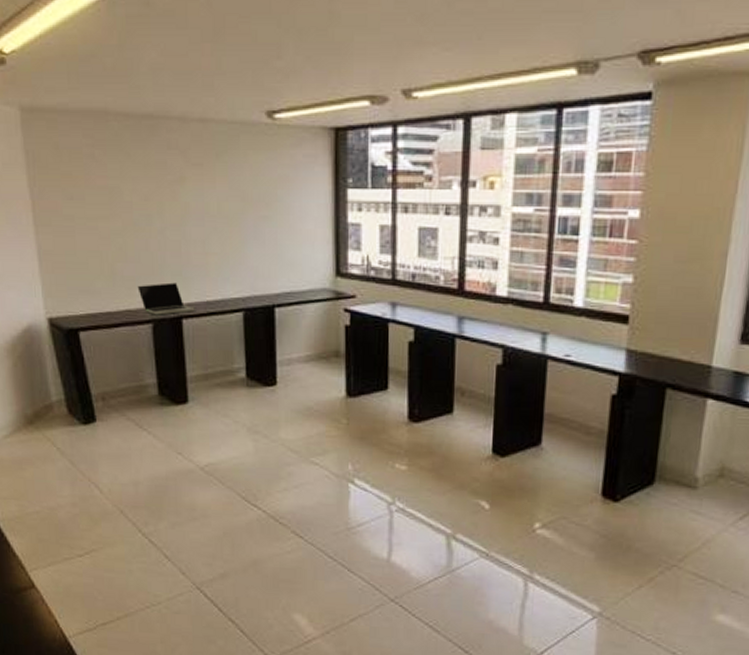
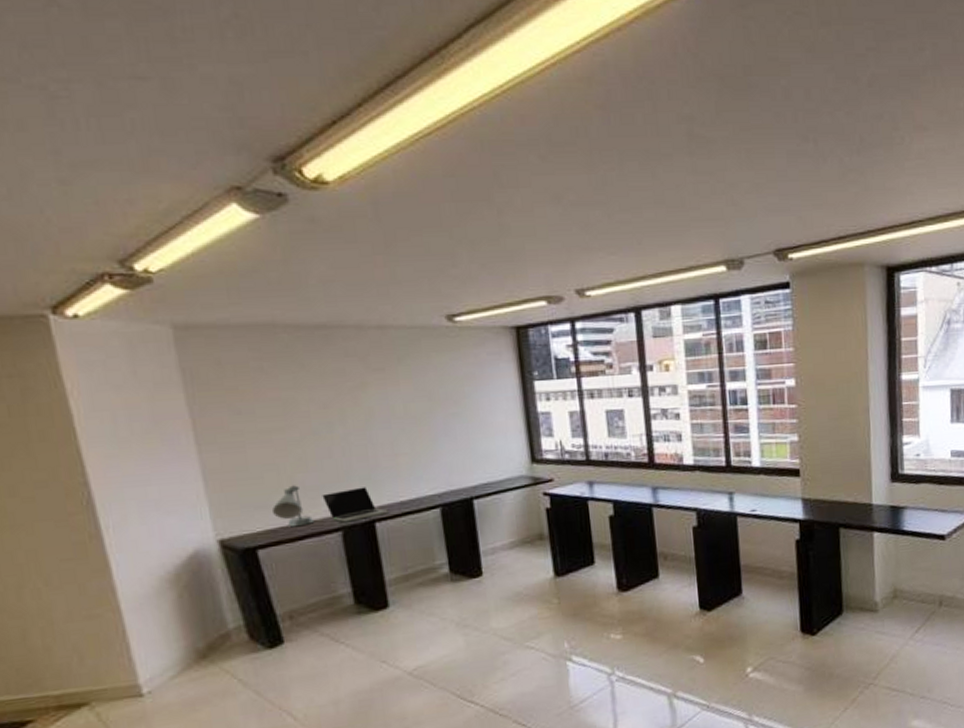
desk lamp: none [93,274,128,314] -> present [271,485,313,528]

